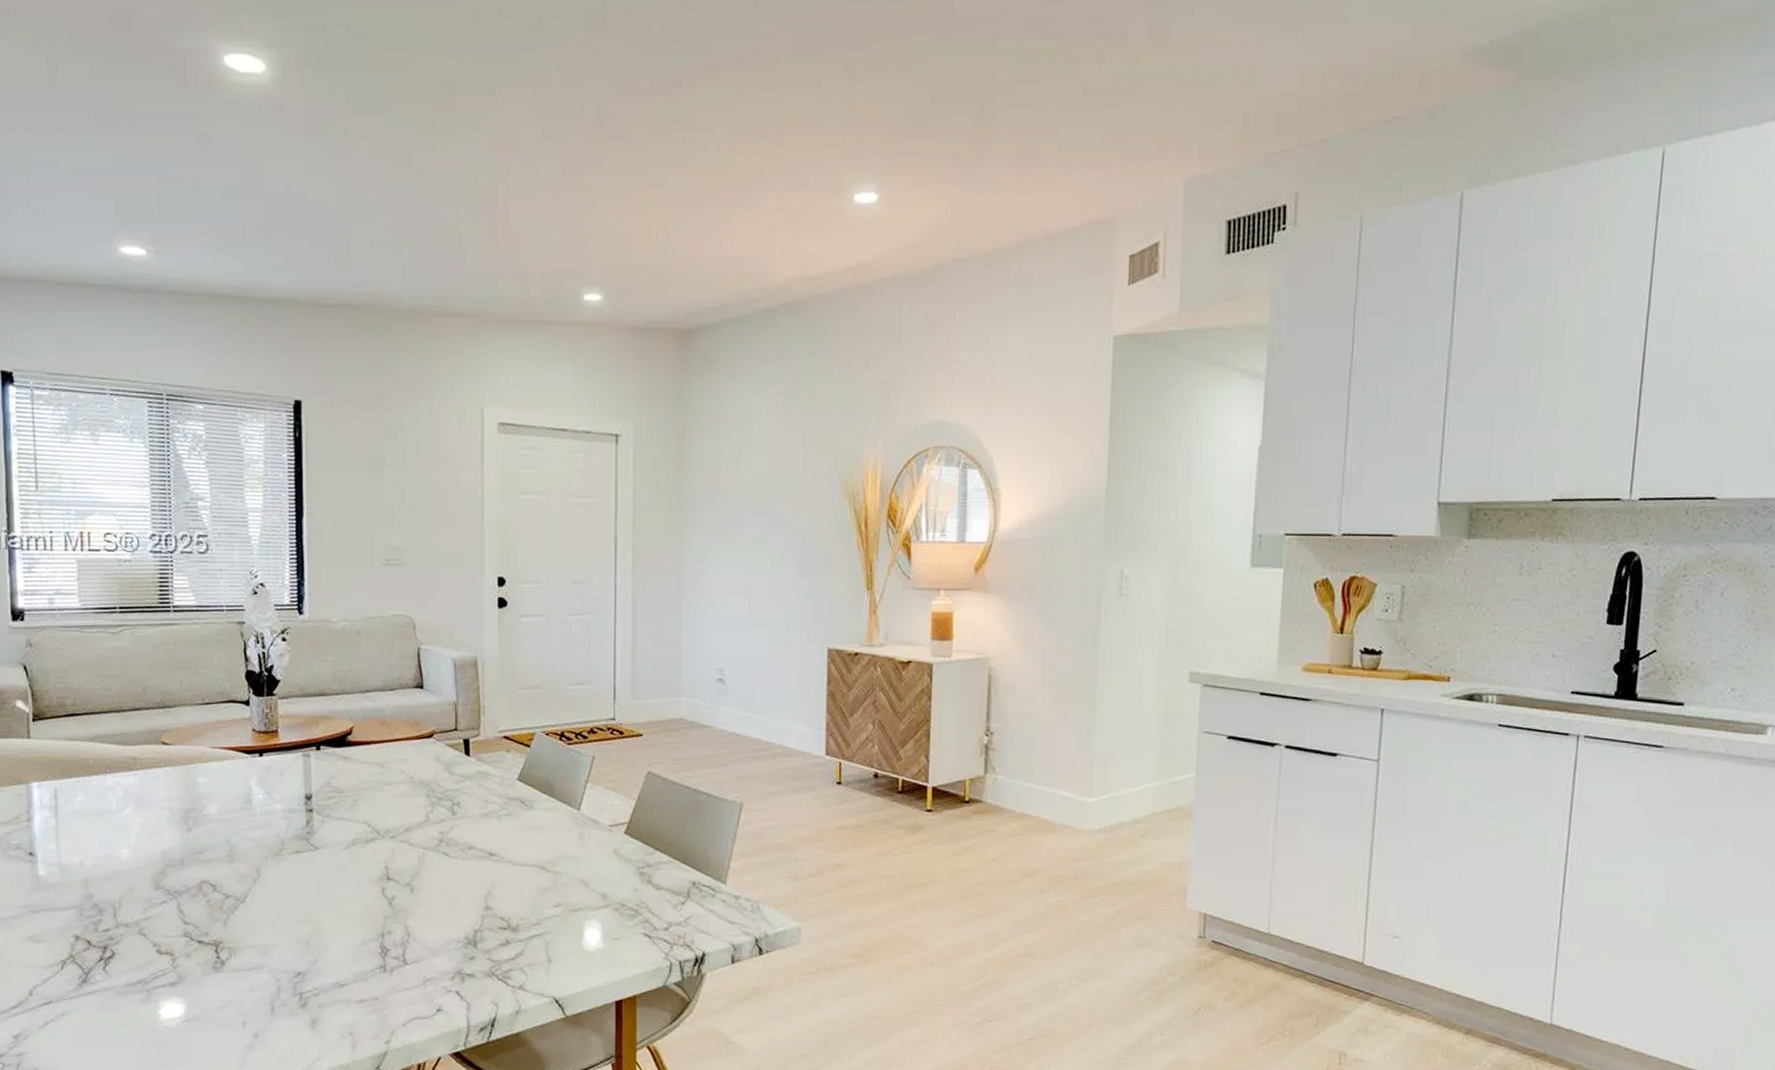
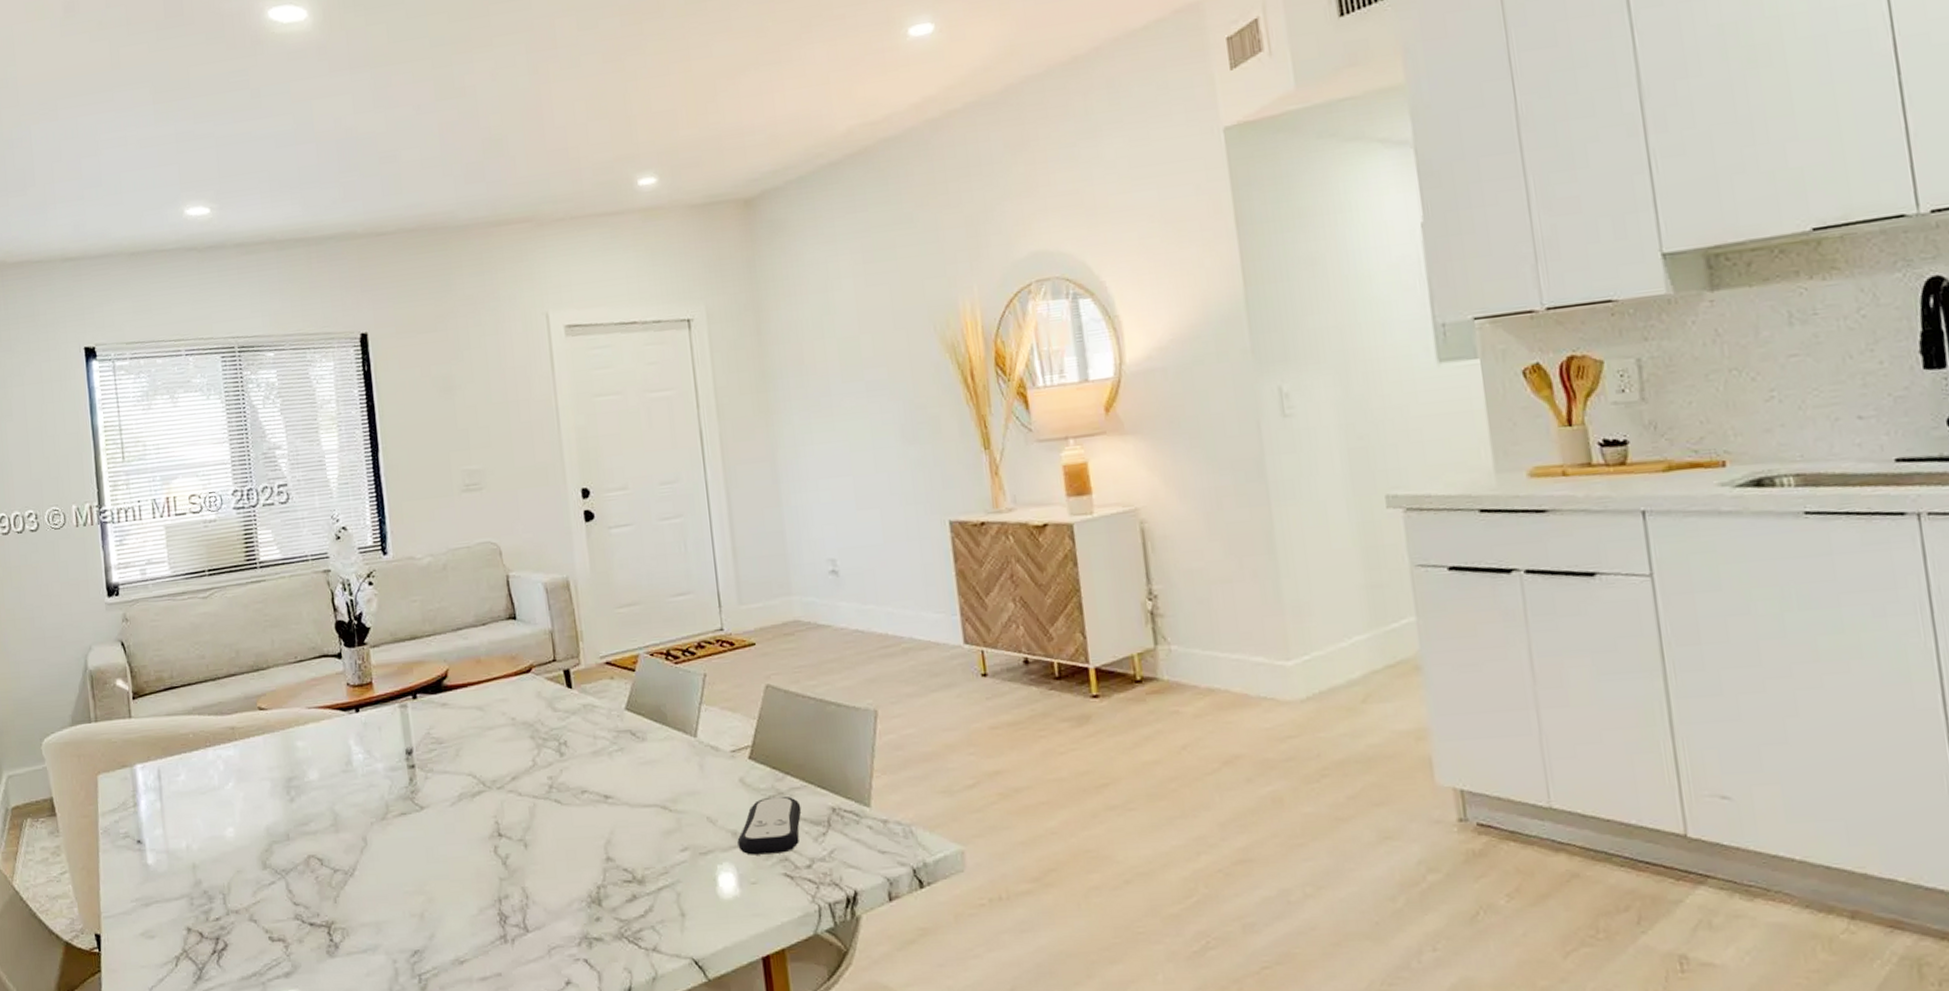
remote control: none [606,867,666,916] -> present [737,796,802,855]

